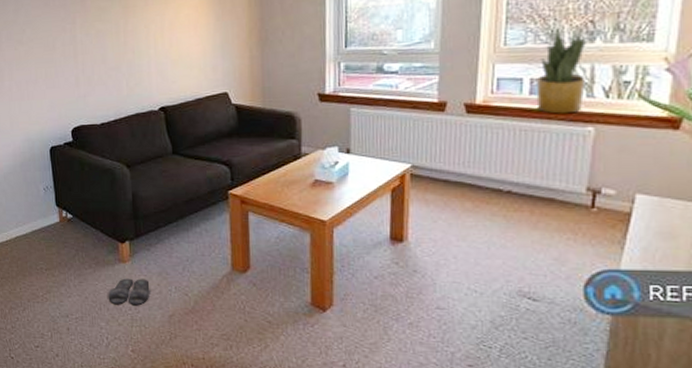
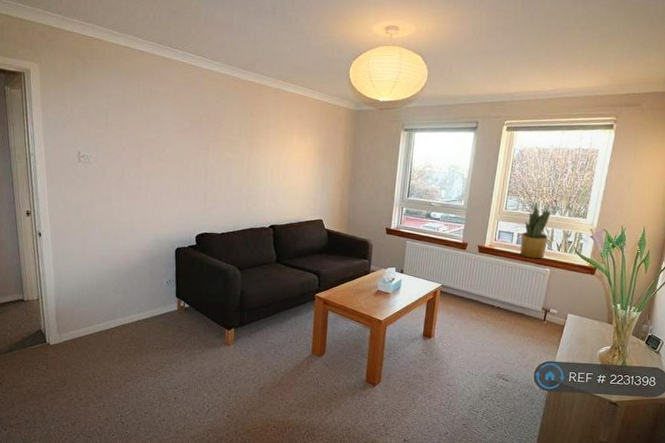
slippers: present [108,278,151,306] -> none [212,358,248,380]

